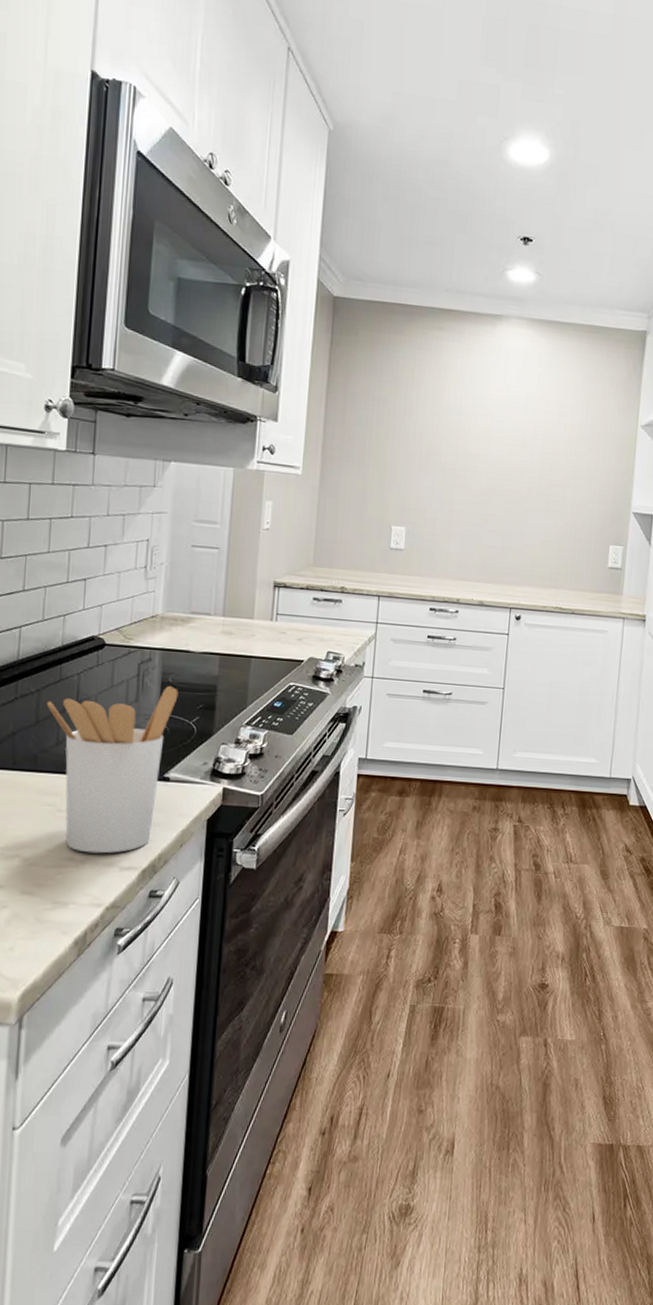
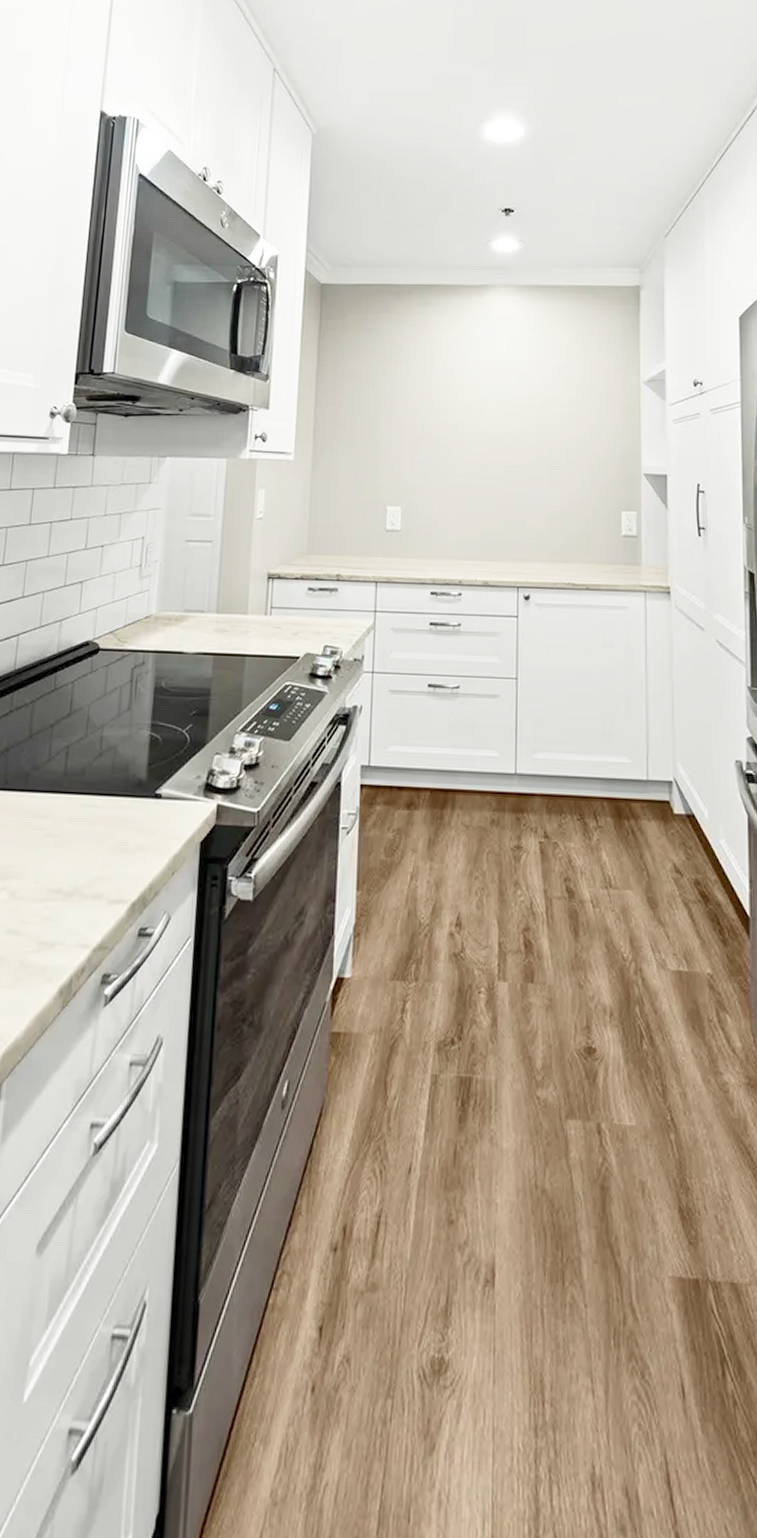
utensil holder: present [46,685,179,854] -> none [40,690,172,885]

